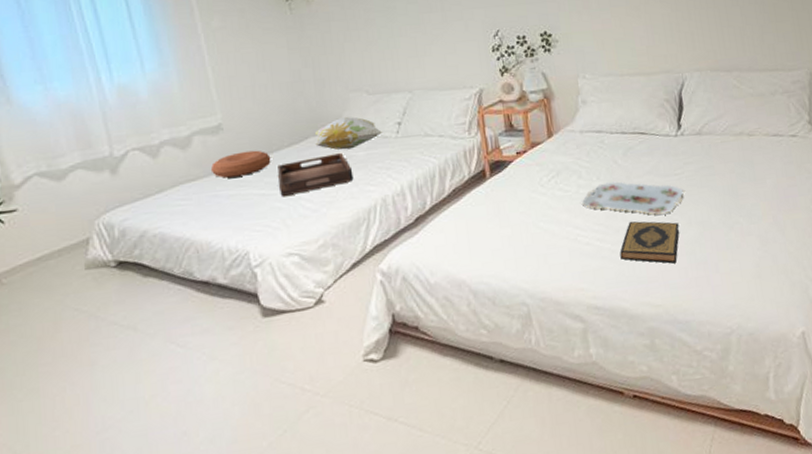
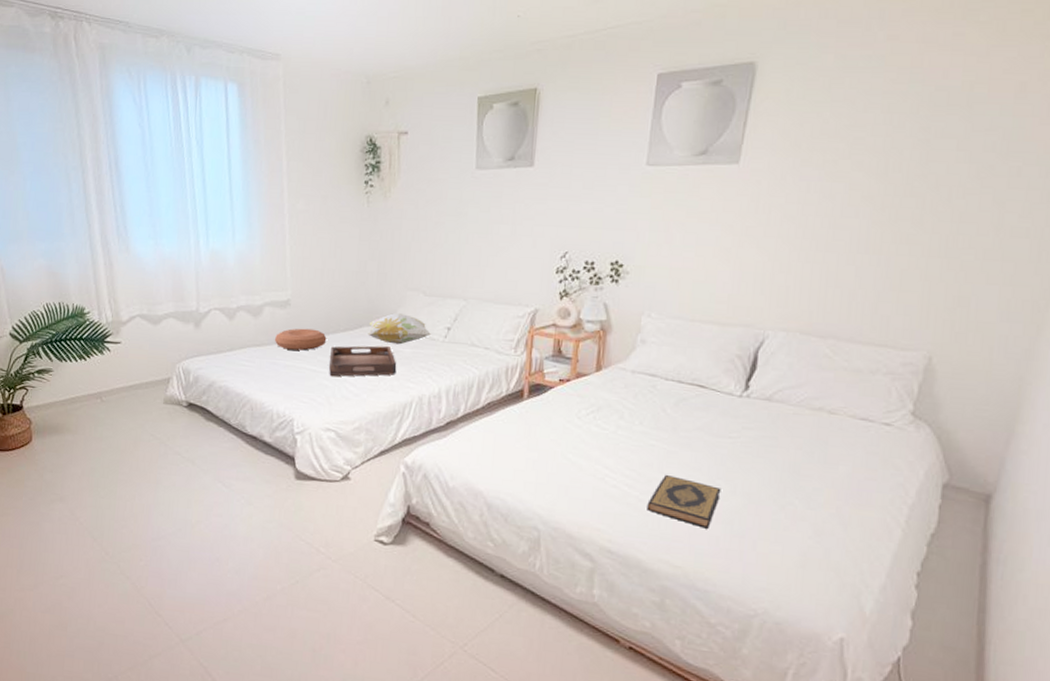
serving tray: present [582,181,684,215] -> none [618,429,735,476]

